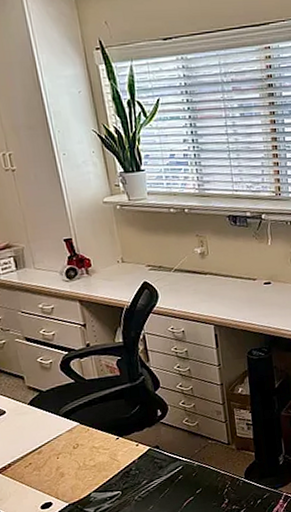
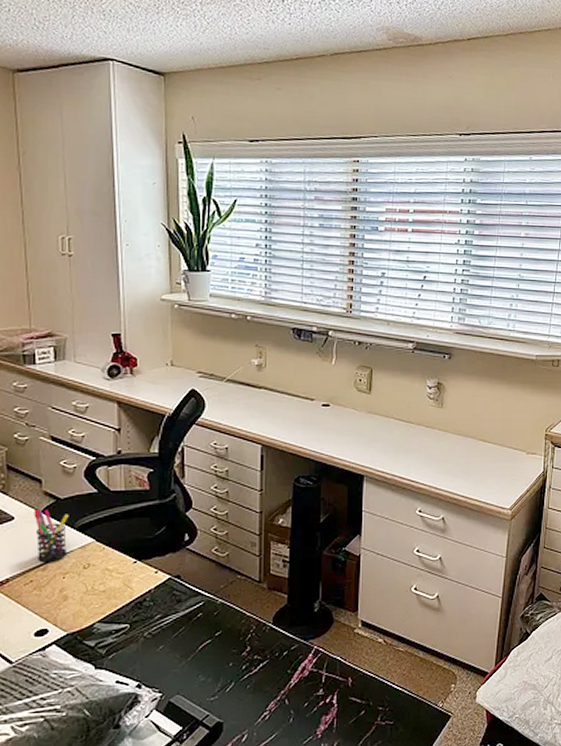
pen holder: none [21,401,57,447] -> present [34,508,69,562]

